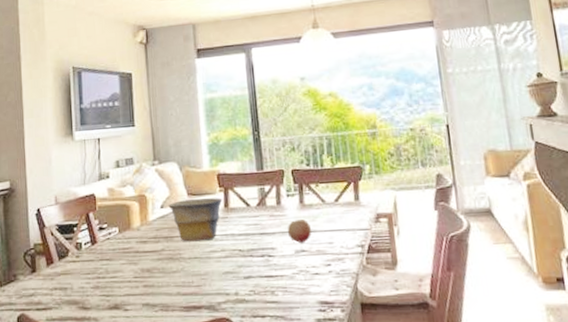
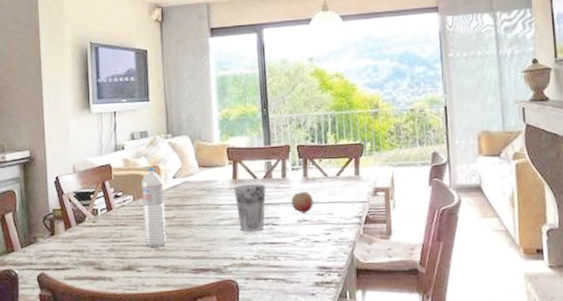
water bottle: none [127,197,156,284] -> present [141,168,167,247]
bowl: present [168,198,223,242] -> none [180,170,231,210]
cup: none [225,211,260,264] -> present [233,183,266,232]

